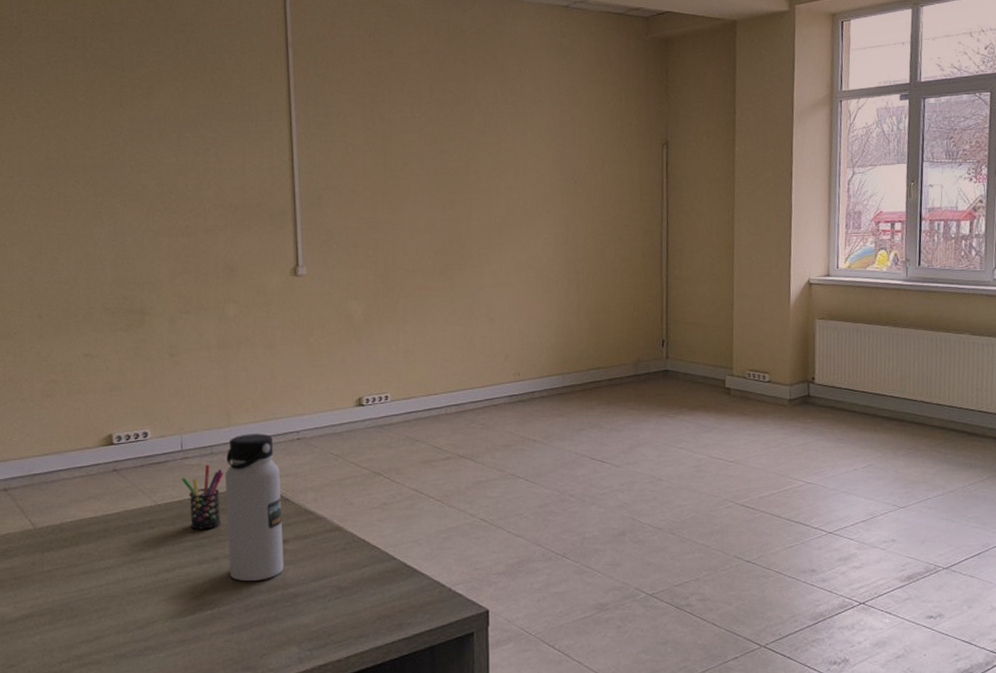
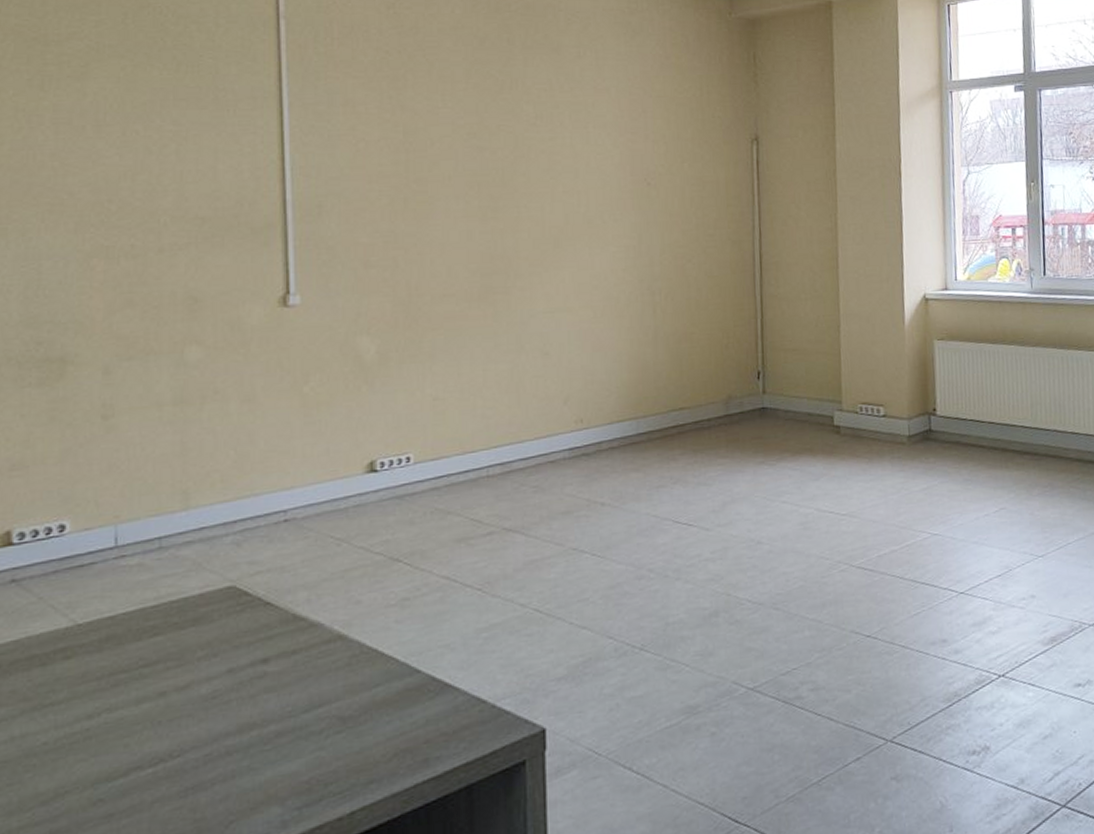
pen holder: present [181,465,223,530] -> none [113,563,176,656]
water bottle: present [224,433,284,581] -> none [178,516,262,722]

